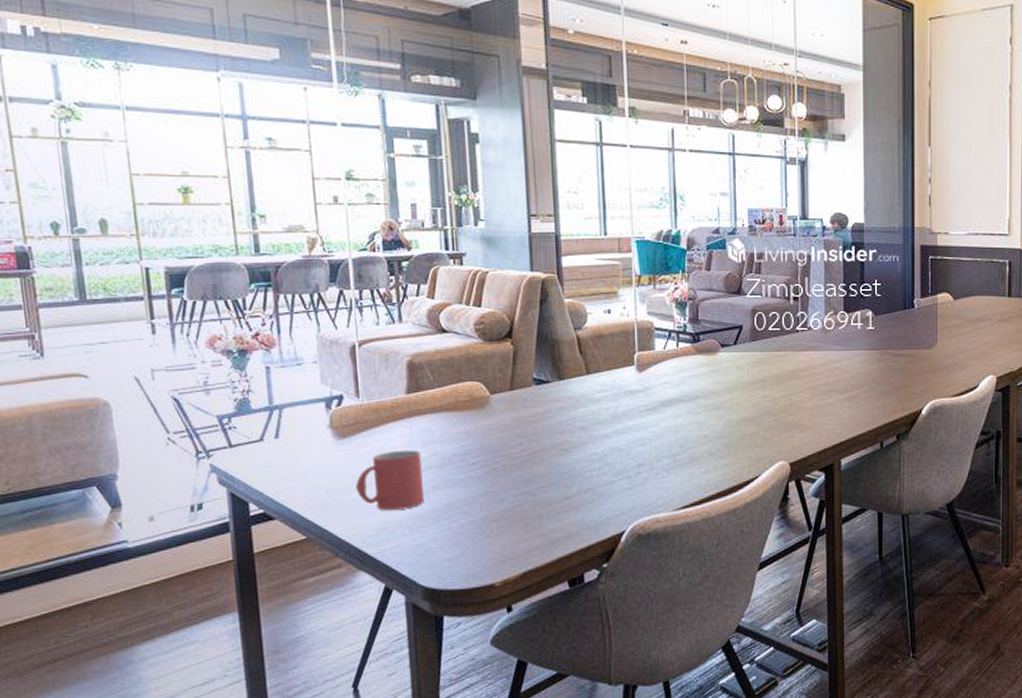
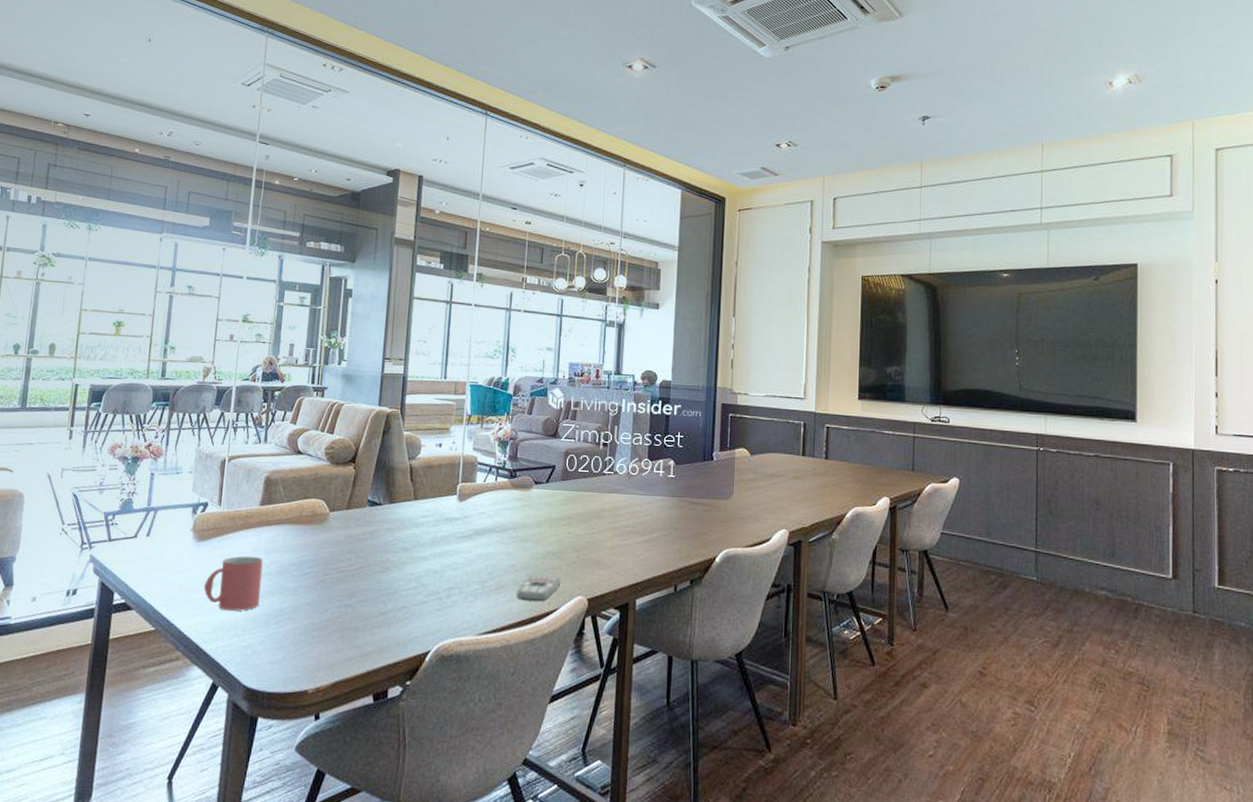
remote control: none [712,443,759,472] -> present [515,575,561,602]

